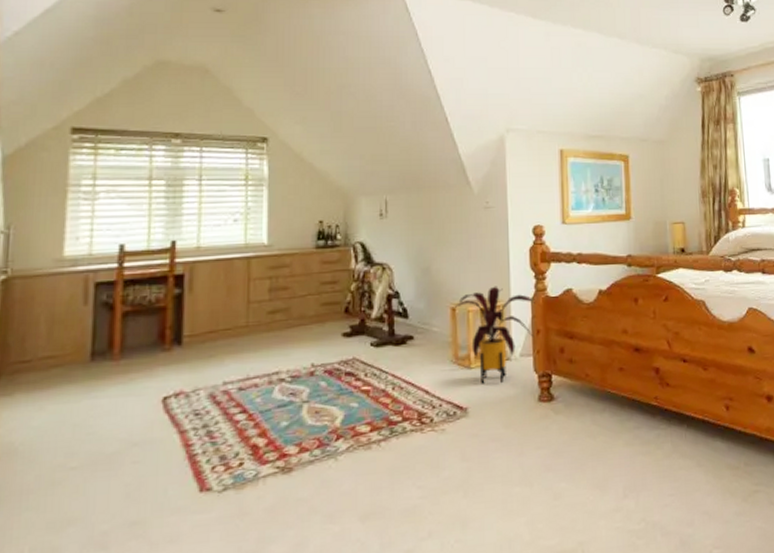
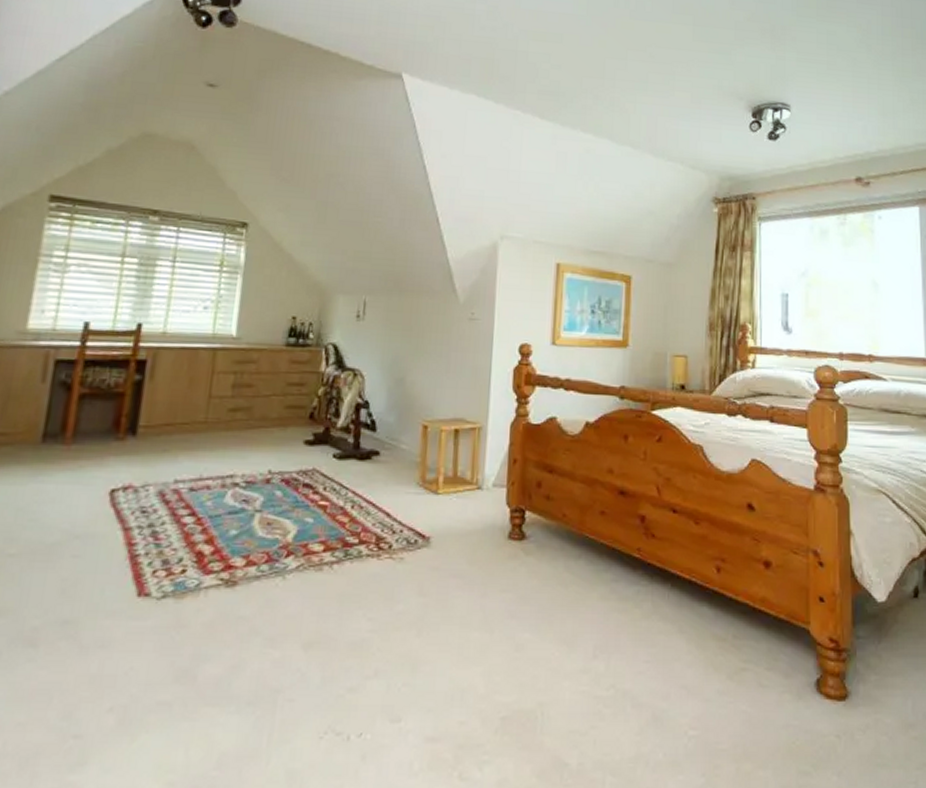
house plant: present [452,286,535,384] -> none [424,405,515,513]

